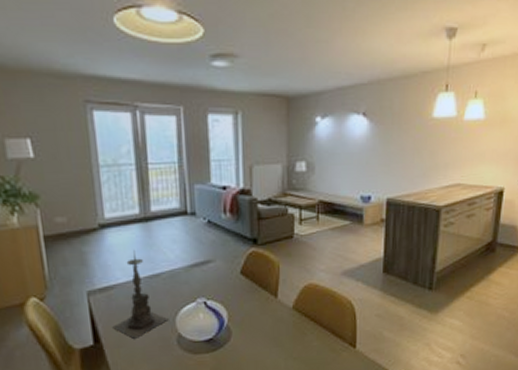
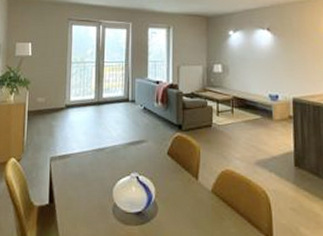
candle holder: present [112,250,169,339] -> none [64,127,108,203]

